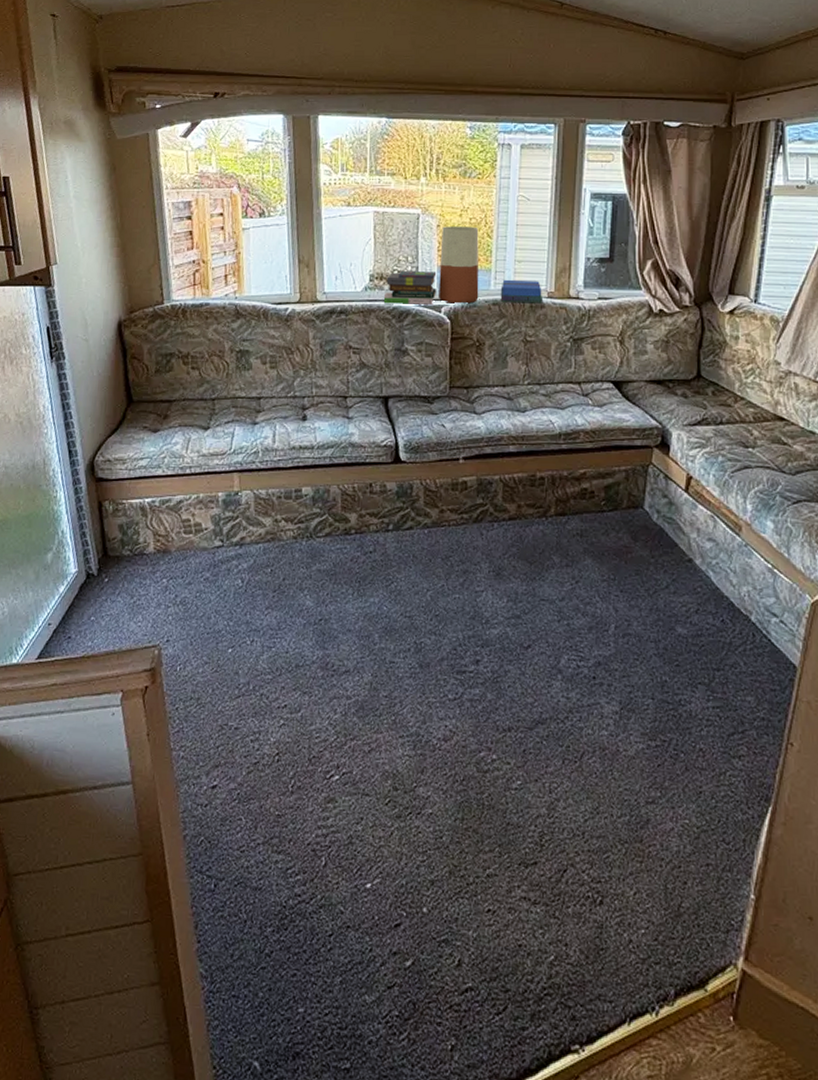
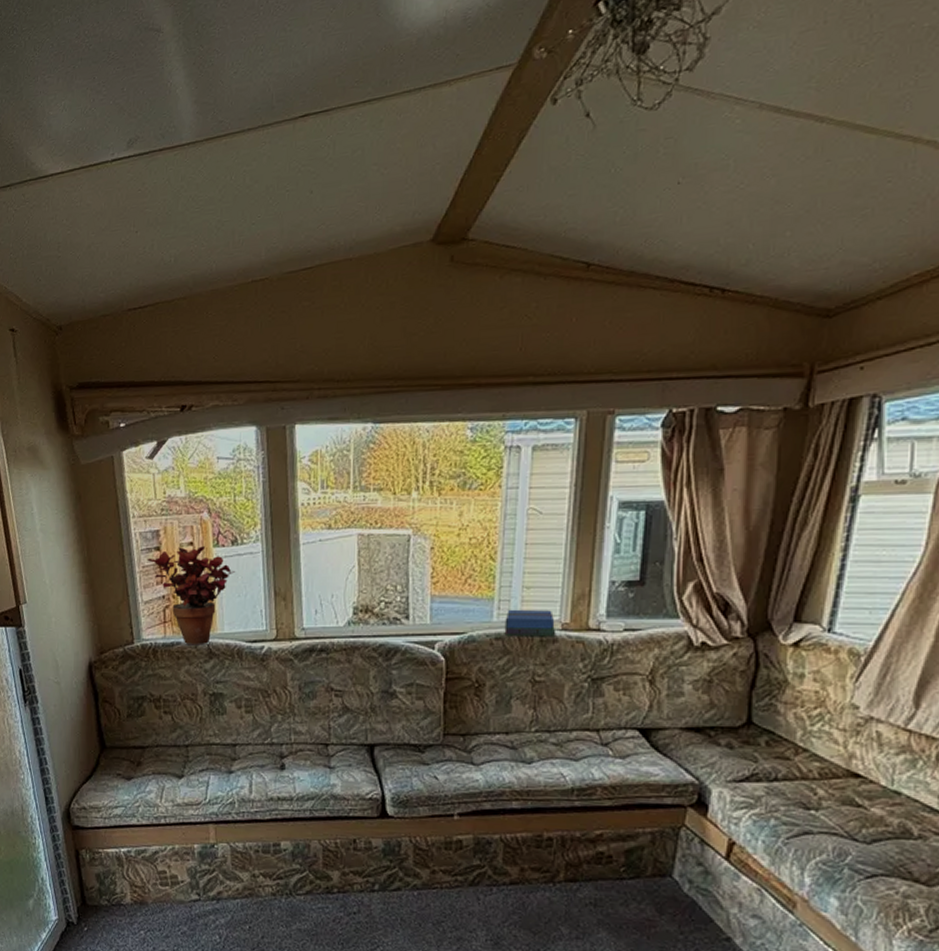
potted plant: none [178,217,263,307] -> present [147,546,236,645]
books: present [383,271,437,305] -> none [368,602,430,640]
vase: present [439,226,479,304] -> none [432,548,480,639]

